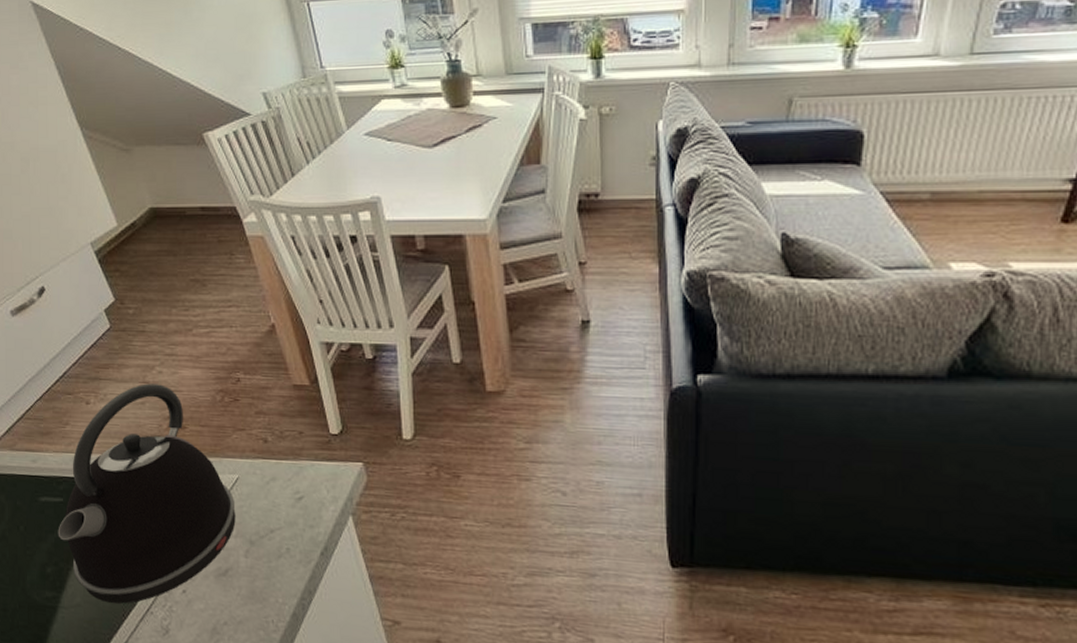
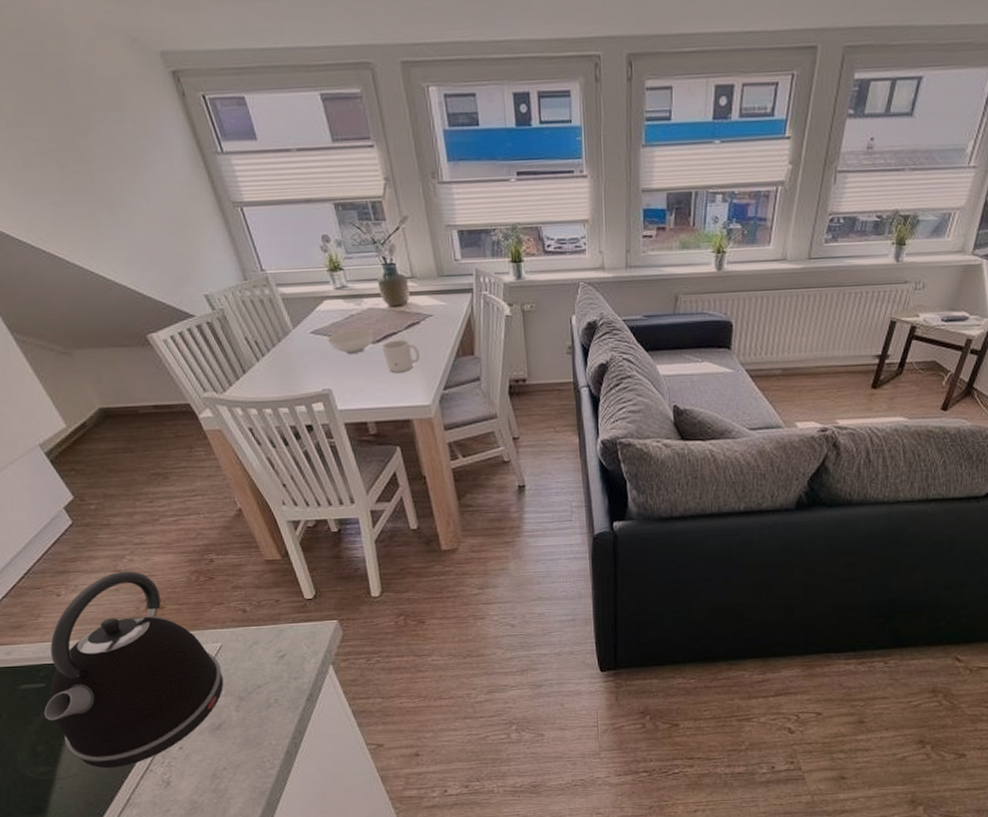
bowl: none [382,131,430,158] -> present [328,328,374,354]
mug: none [438,144,479,181] -> present [381,339,420,373]

